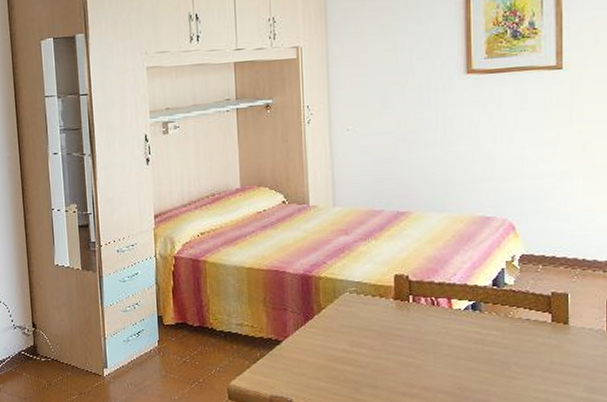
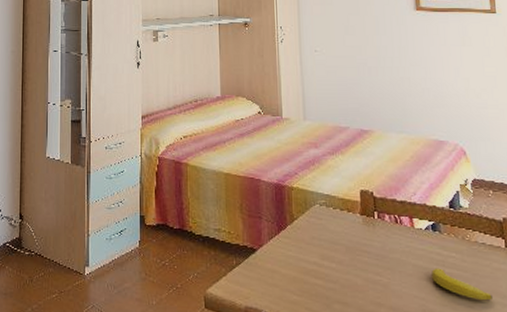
banana: none [469,346,533,375] -> present [431,268,492,301]

